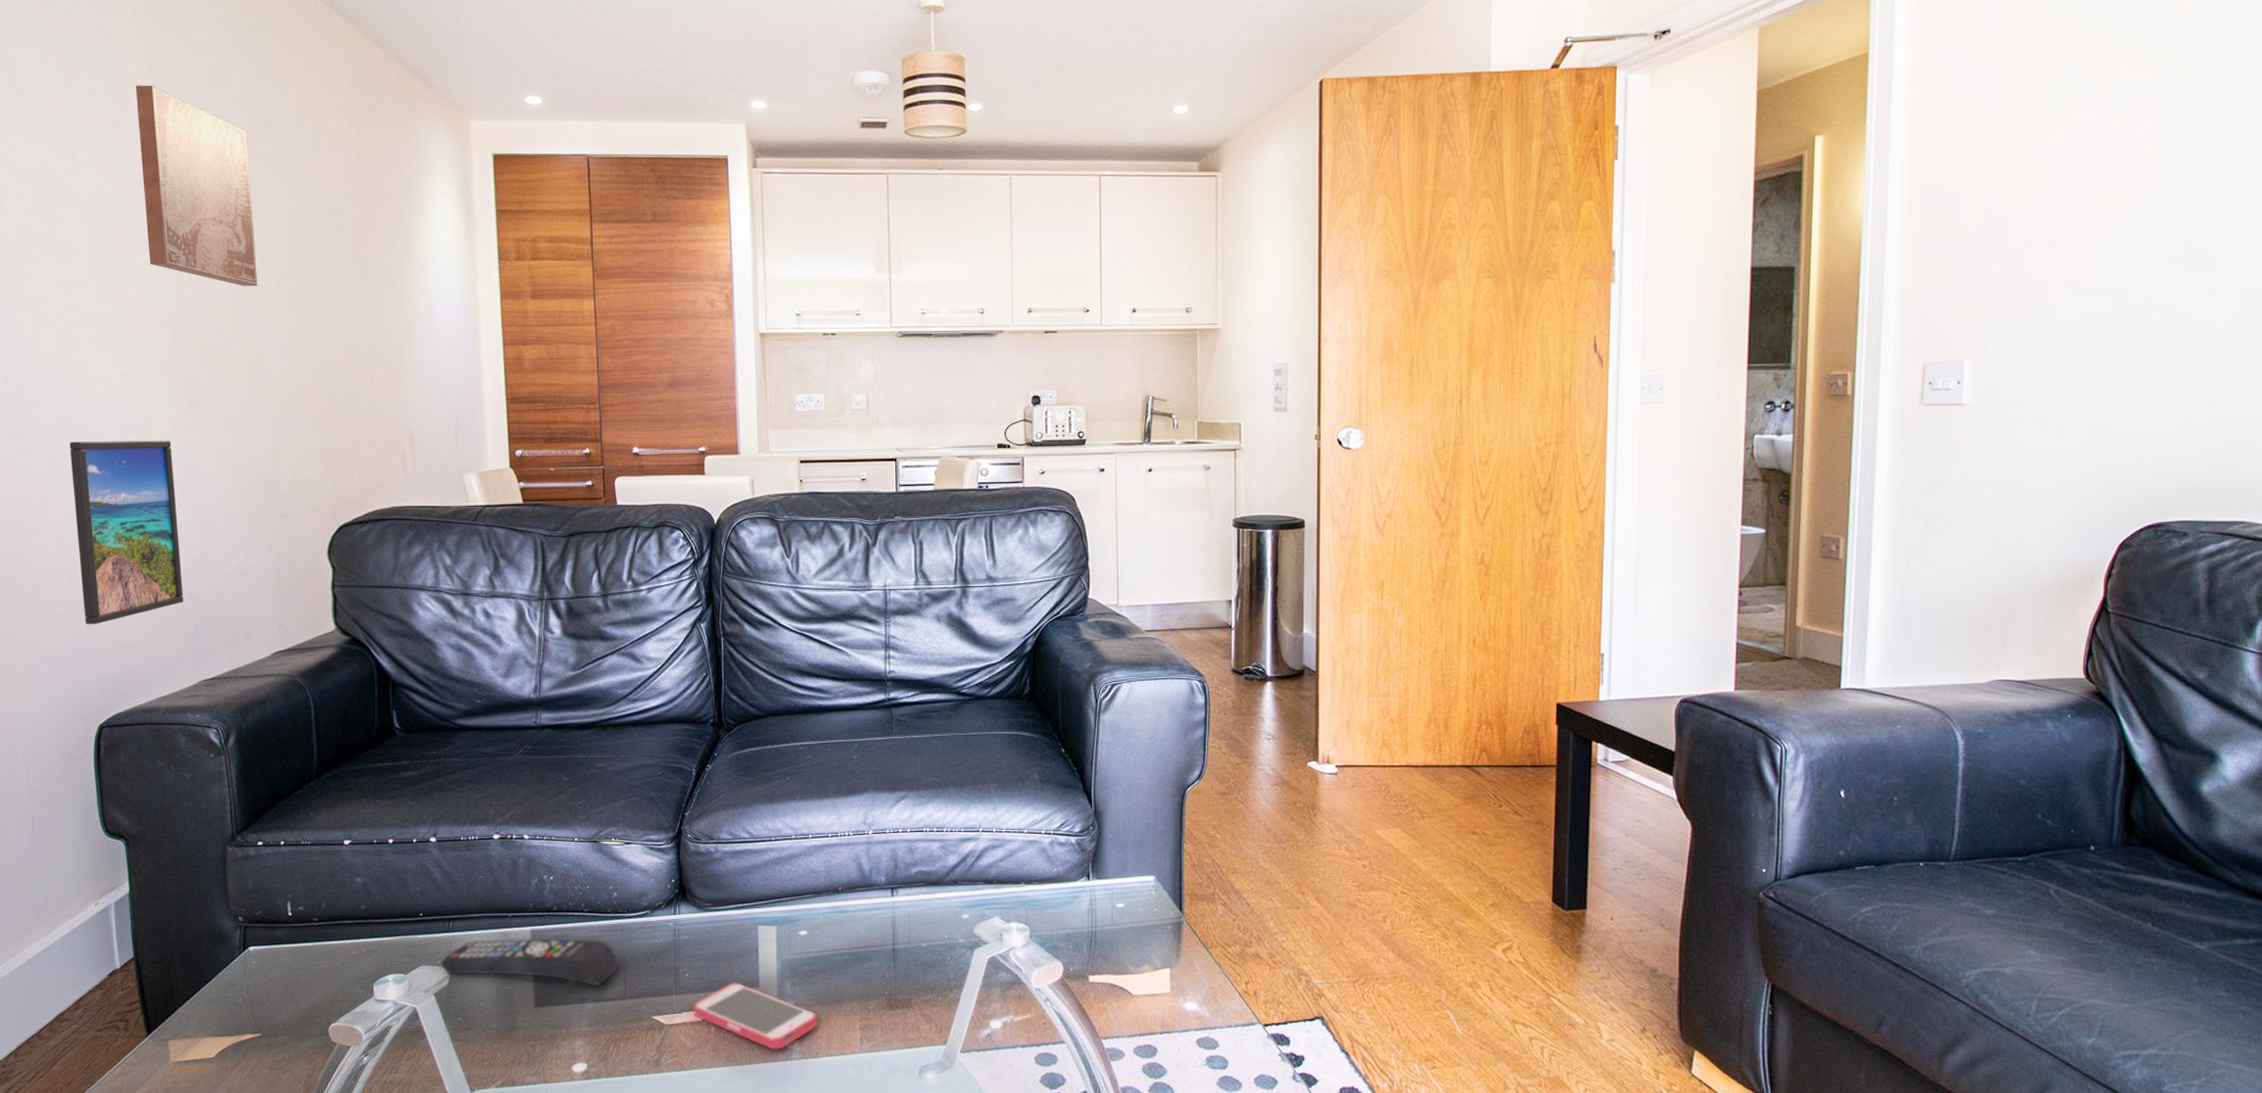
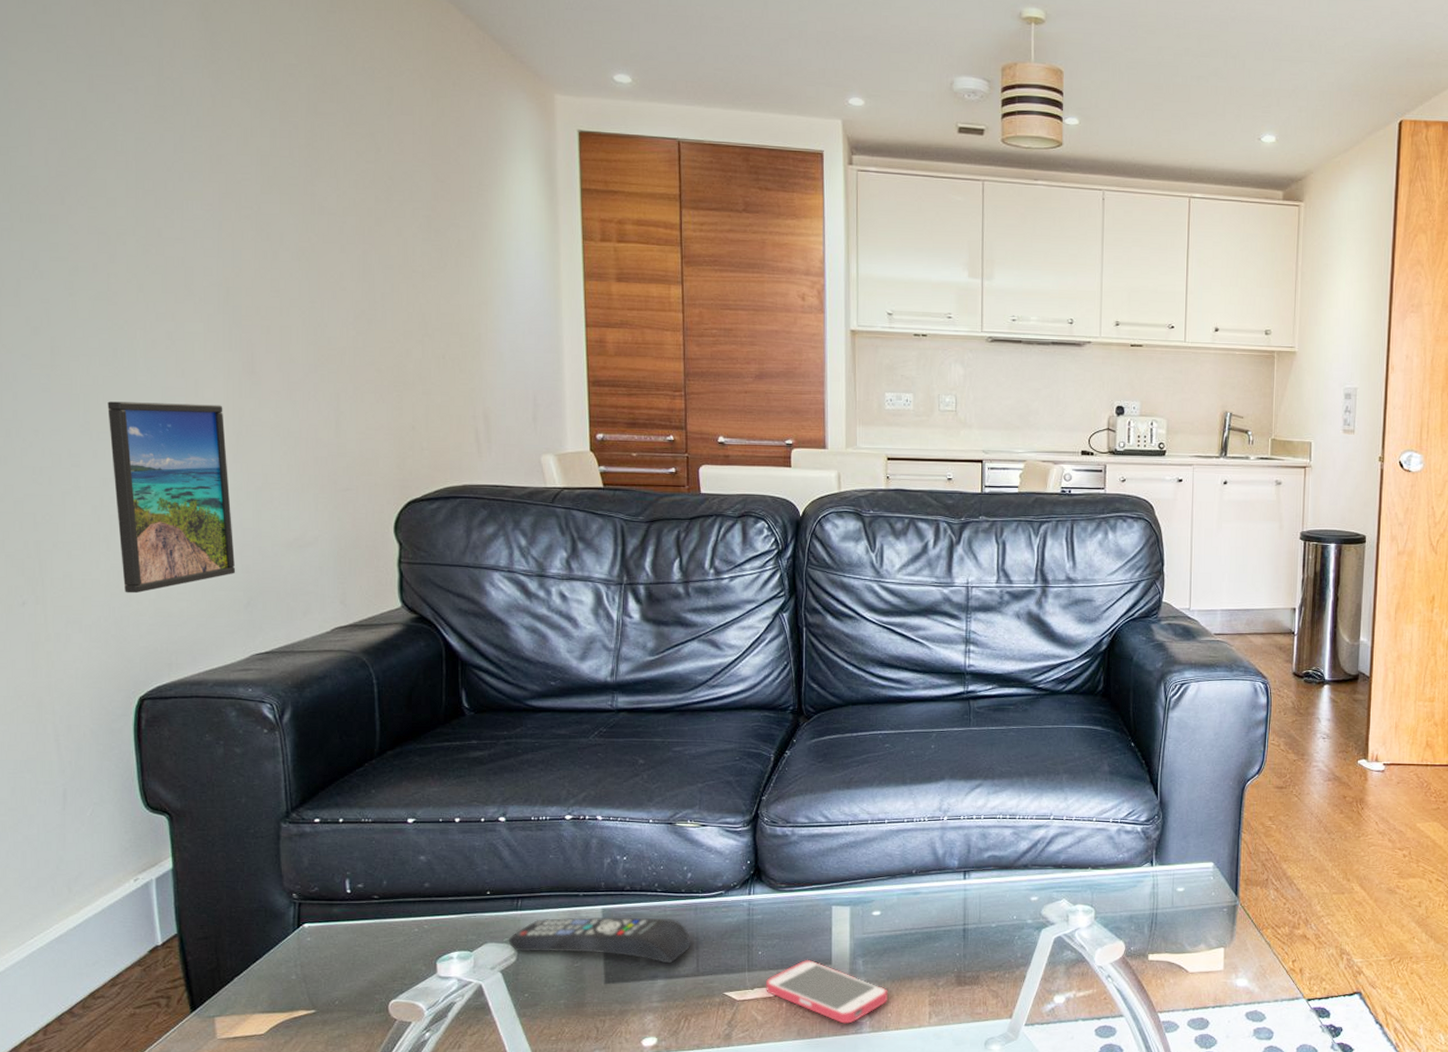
wall art: present [135,85,258,287] -> none [185,28,321,250]

